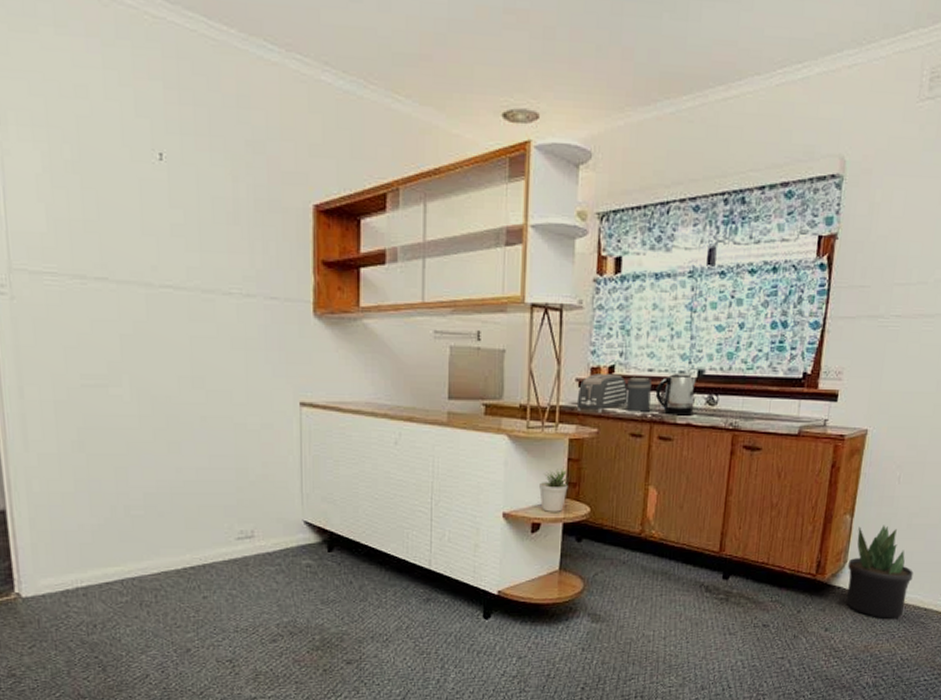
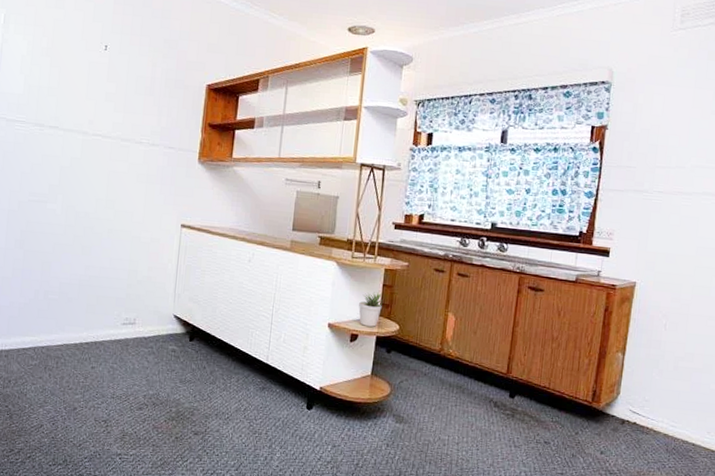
toaster: present [576,374,628,413] -> none [392,219,434,250]
cylinder: present [626,378,652,414] -> none [431,225,453,254]
kettle: present [655,372,696,417] -> none [456,223,490,259]
planter: present [846,525,914,618] -> none [620,364,681,450]

